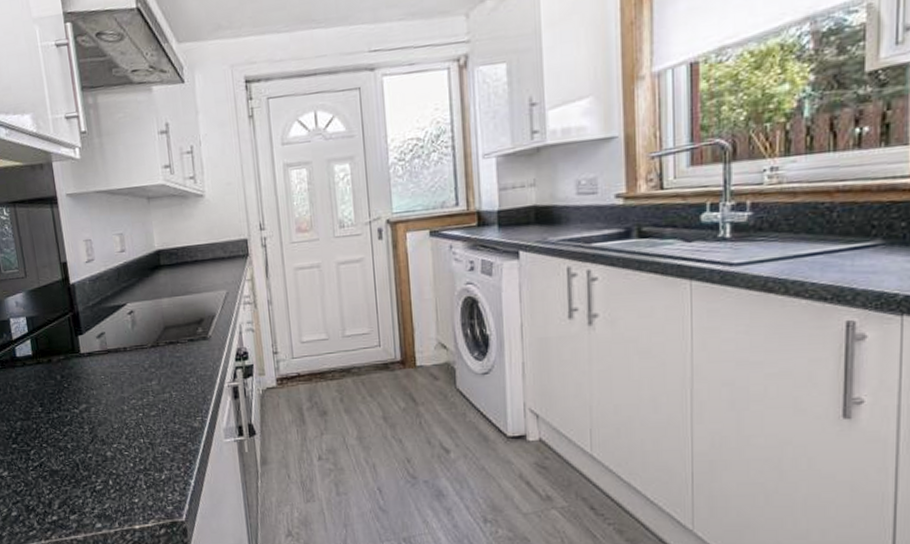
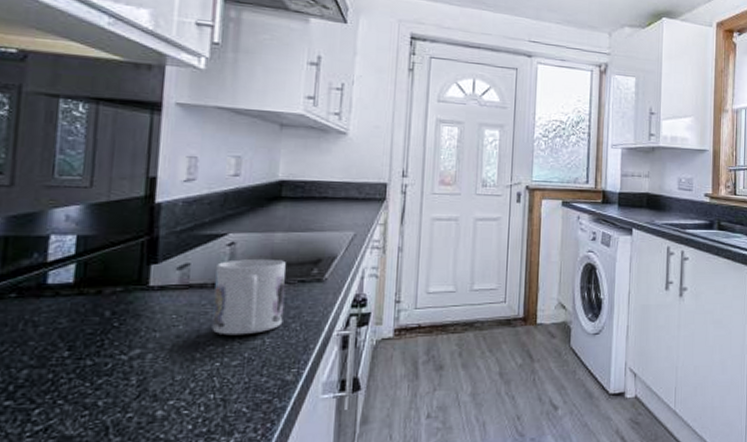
mug: none [124,322,183,391] -> present [212,258,286,335]

